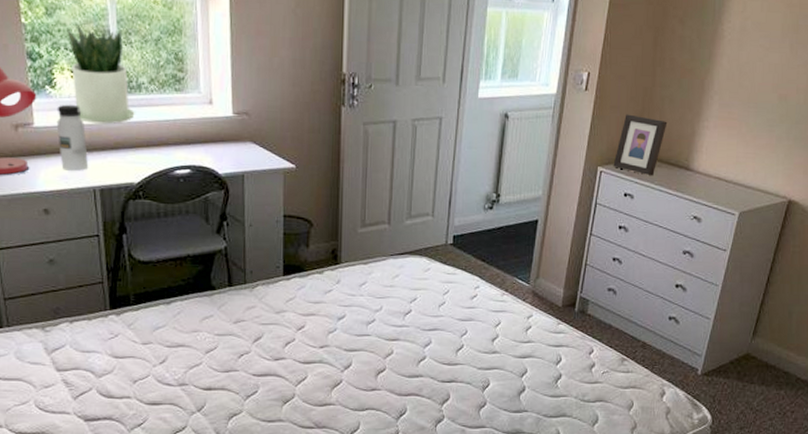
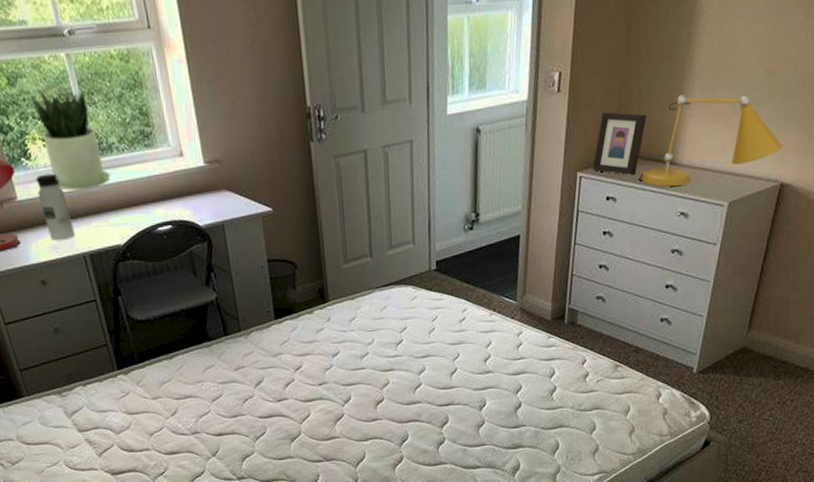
table lamp: none [656,107,792,192] -> present [638,94,783,188]

